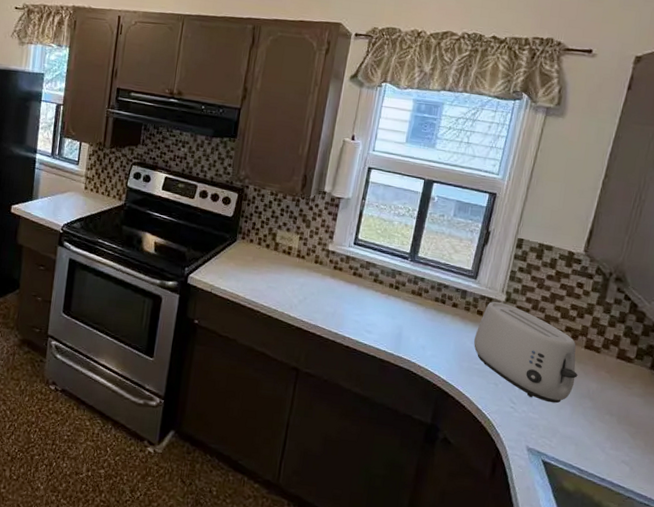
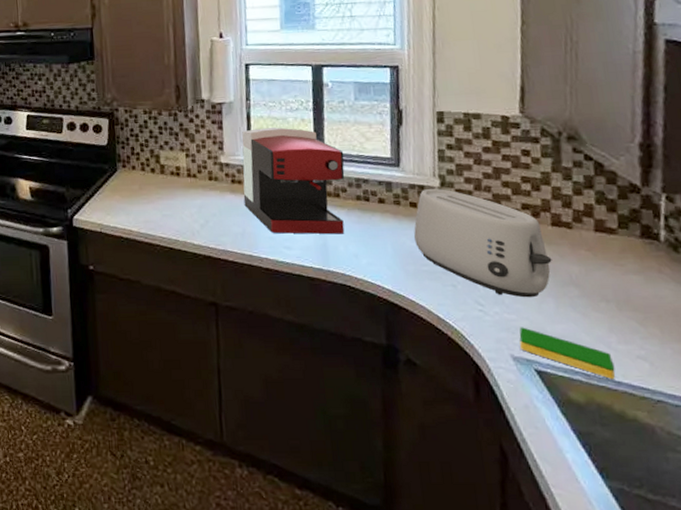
coffee maker: none [340,225,434,328] -> present [242,127,345,235]
dish sponge: none [535,425,603,476] -> present [519,327,615,379]

